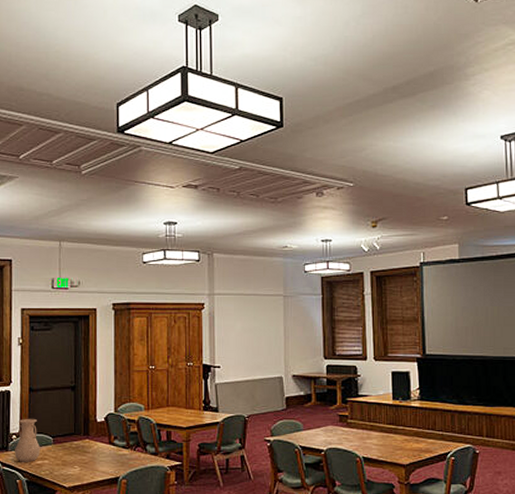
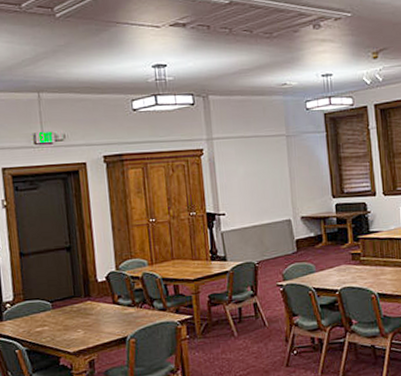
vase: present [14,418,41,462] -> none [9,284,39,331]

